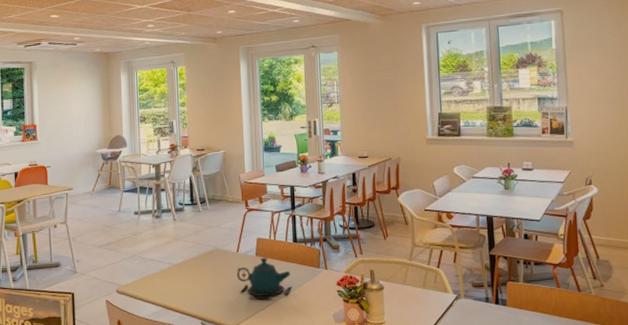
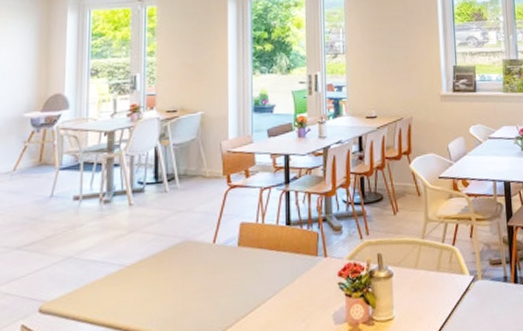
teapot: present [236,257,292,300] -> none [211,247,282,304]

